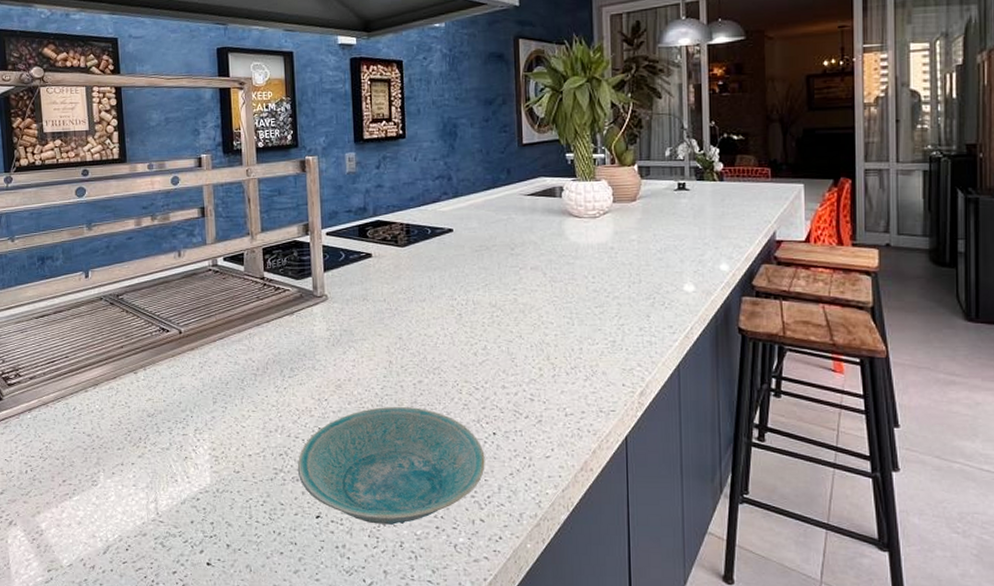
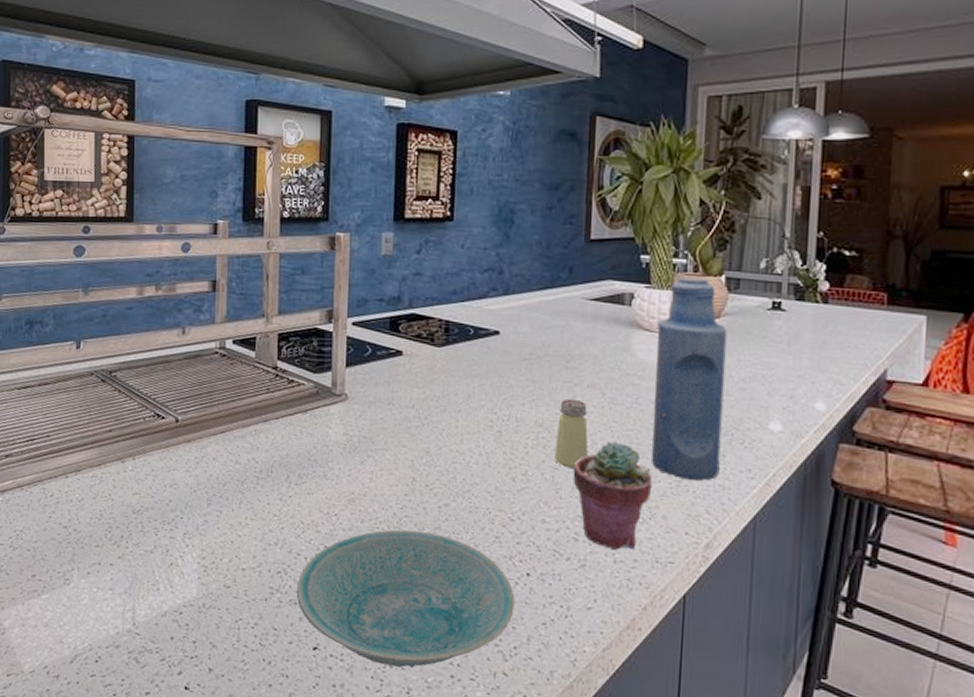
saltshaker: none [508,281,536,339] -> present [554,398,589,468]
potted succulent: none [525,313,592,405] -> present [573,441,653,550]
bottle: none [585,168,646,339] -> present [651,277,727,481]

